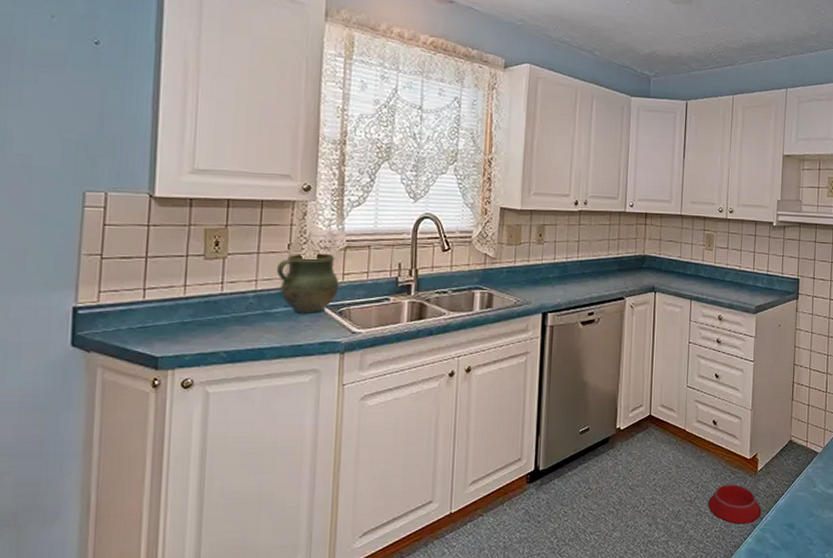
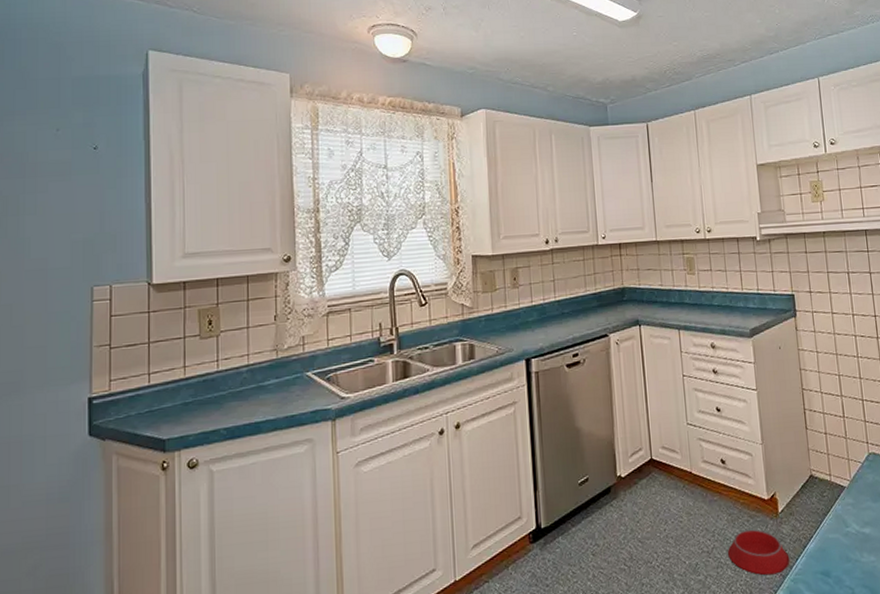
ceramic jug: present [277,253,339,313] -> none [266,321,325,384]

